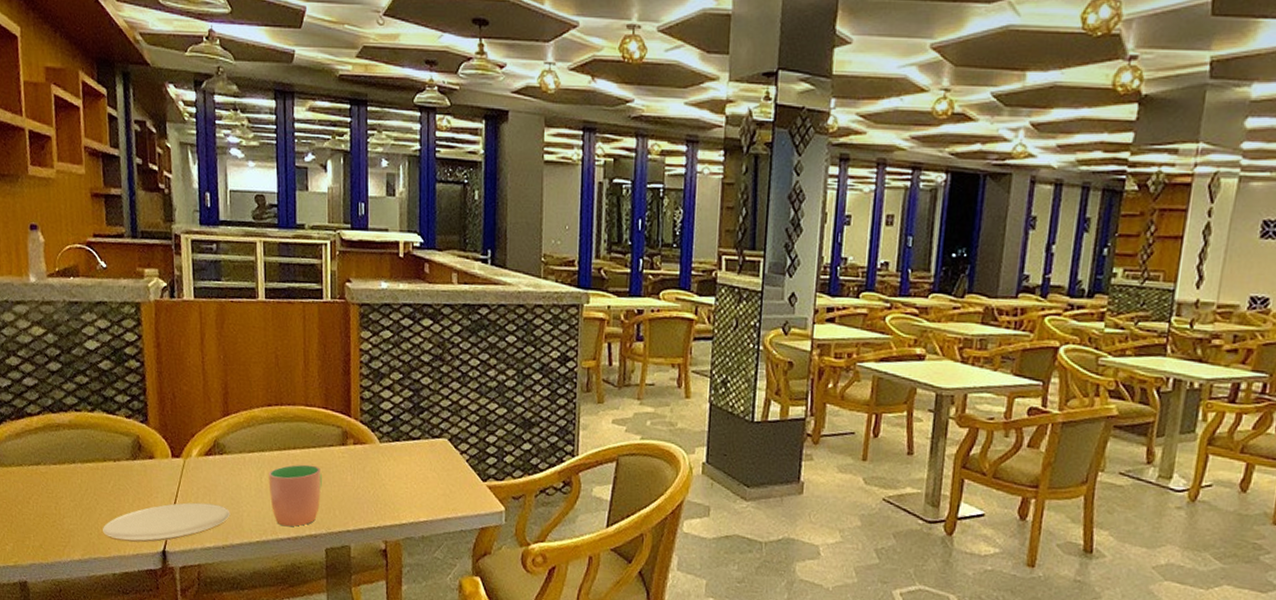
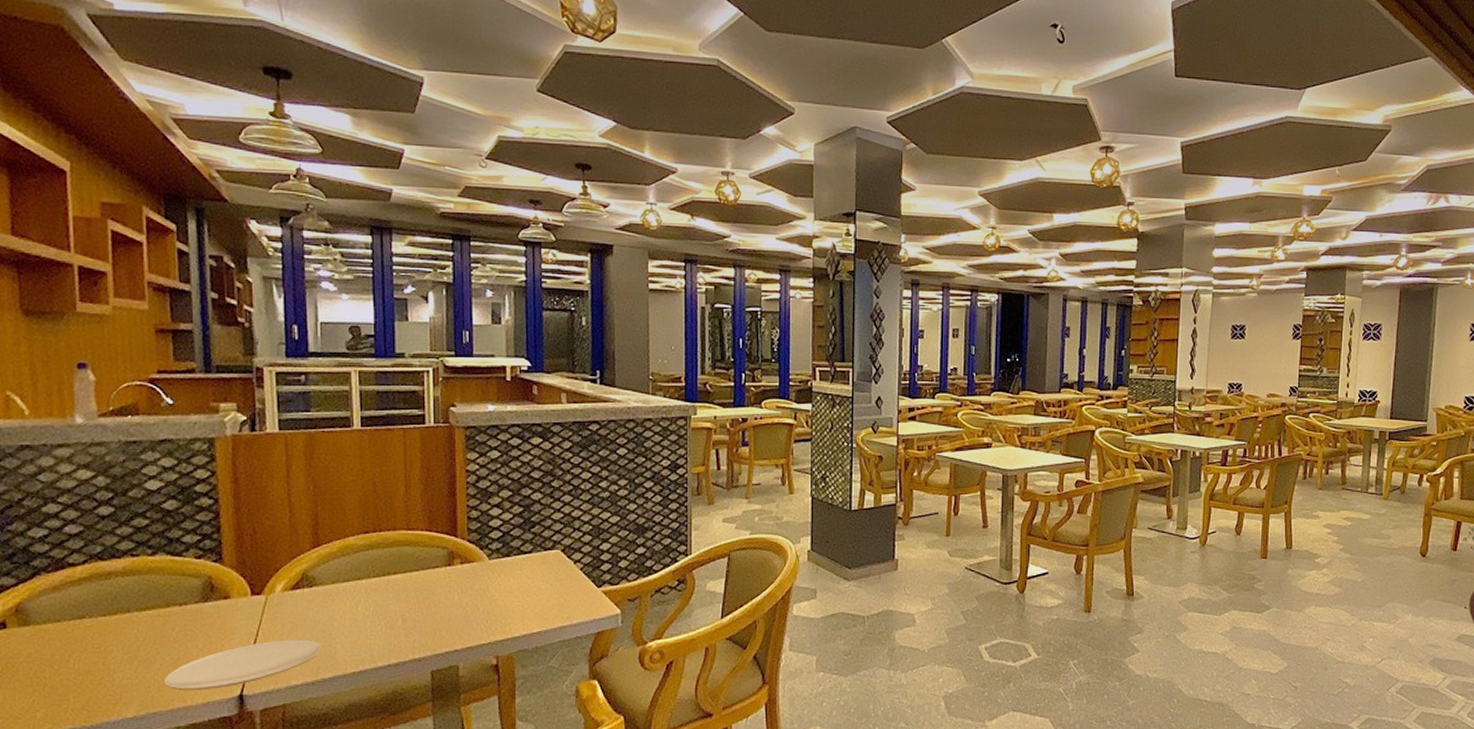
cup: present [268,464,322,527] -> none [366,588,426,654]

